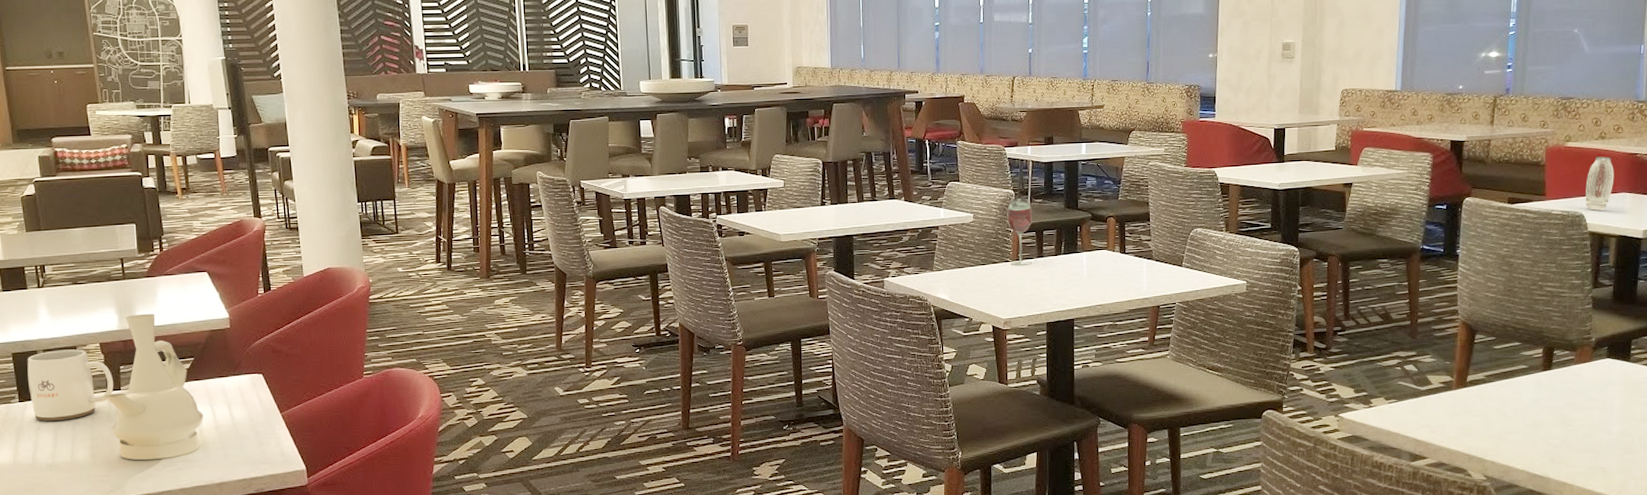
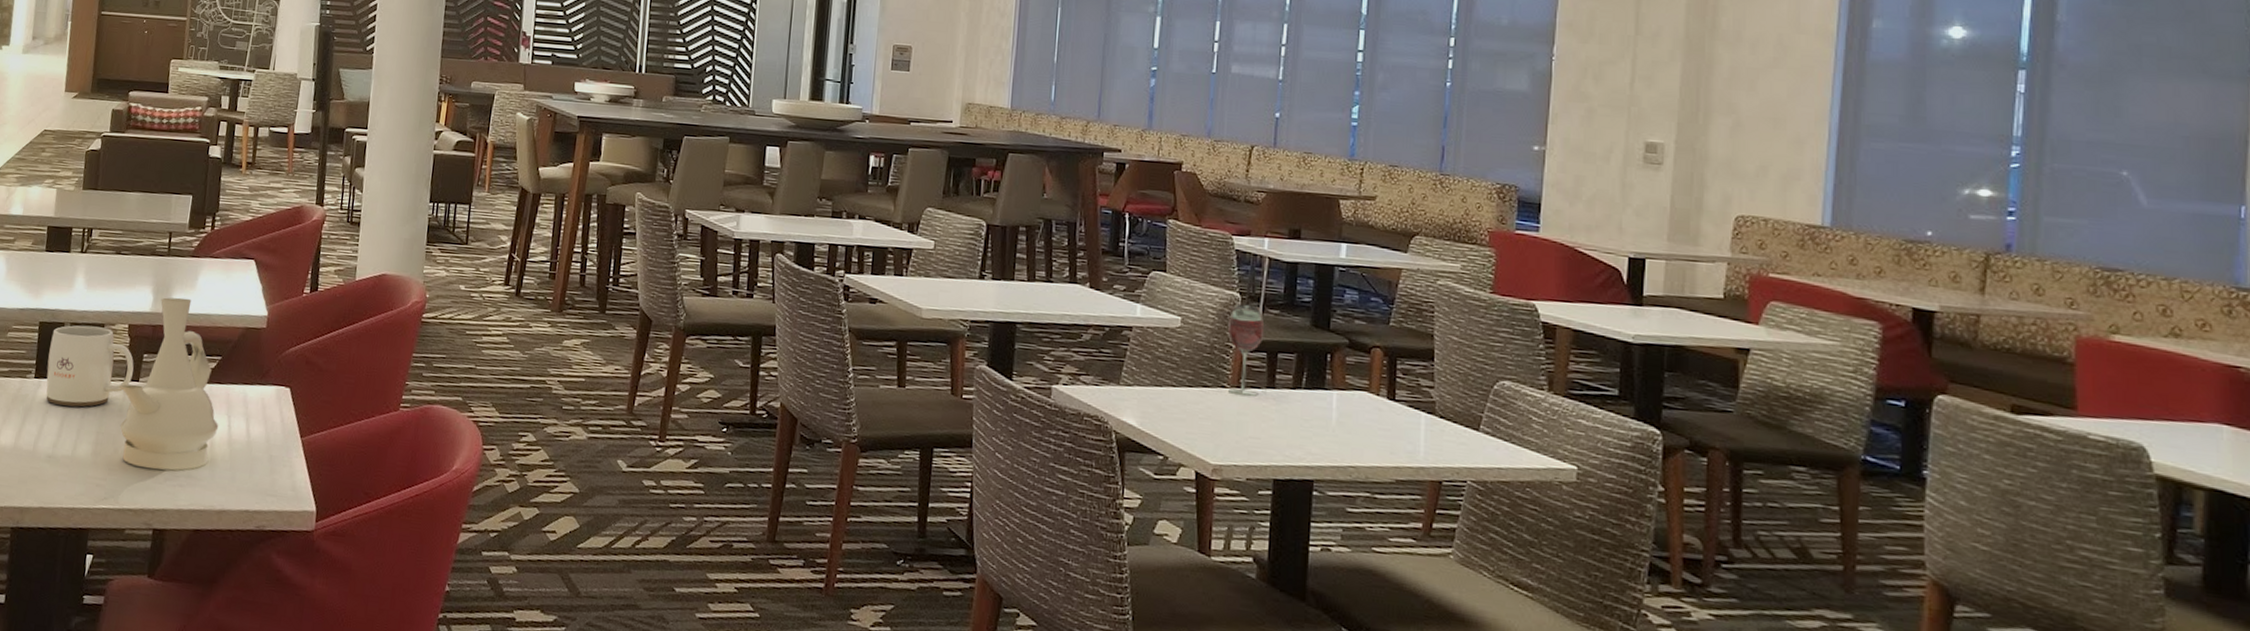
vase: present [1586,156,1614,211] -> none [2147,362,2199,446]

